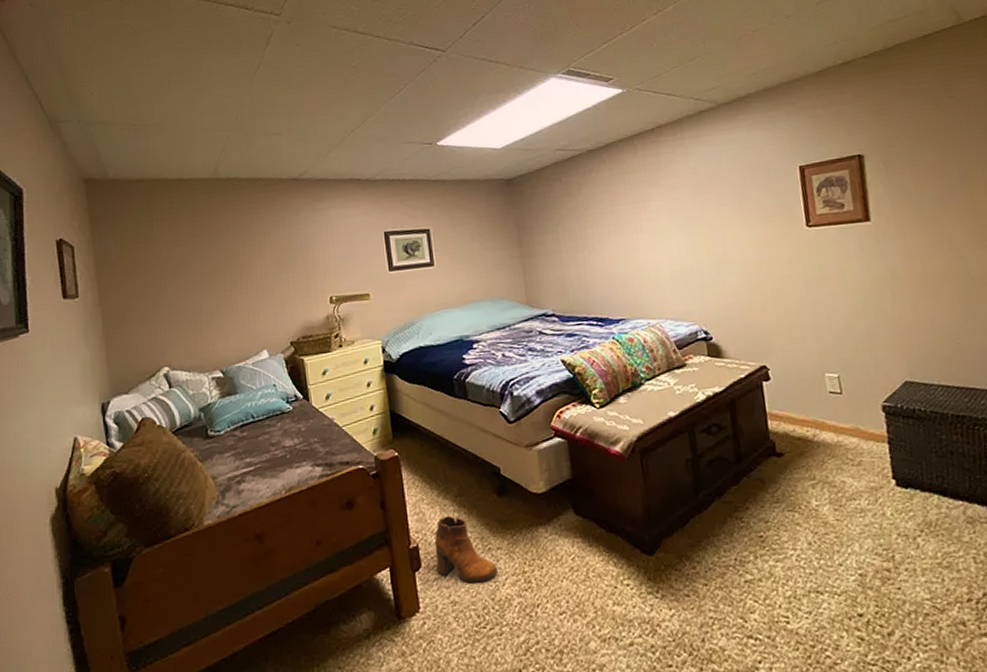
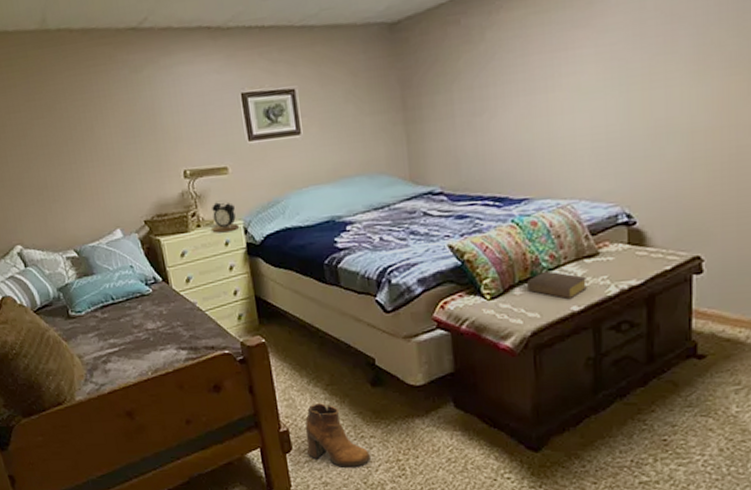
alarm clock: none [351,322,377,352] -> present [210,200,238,233]
bible: none [629,381,679,407] -> present [527,271,587,300]

